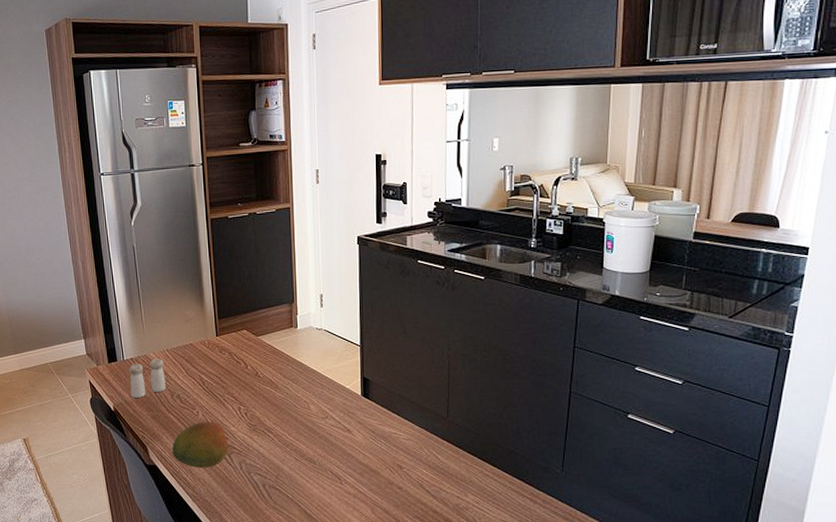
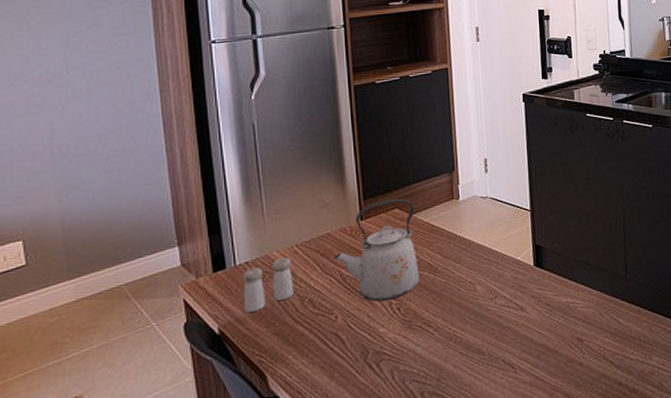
fruit: present [172,421,229,469] -> none [300,325,377,389]
kettle: none [195,322,263,406] -> present [333,198,420,302]

